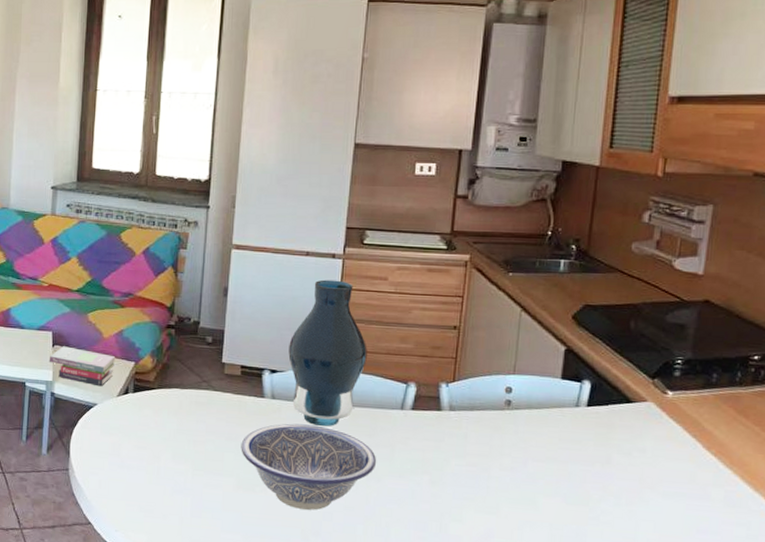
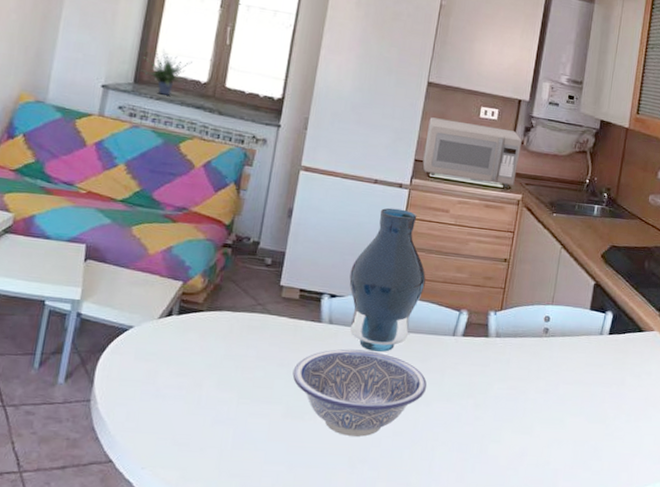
books: present [50,346,116,387] -> none [79,261,161,308]
potted plant: none [82,142,127,191] -> present [141,44,193,96]
microwave: none [355,181,466,248] -> present [422,117,522,187]

